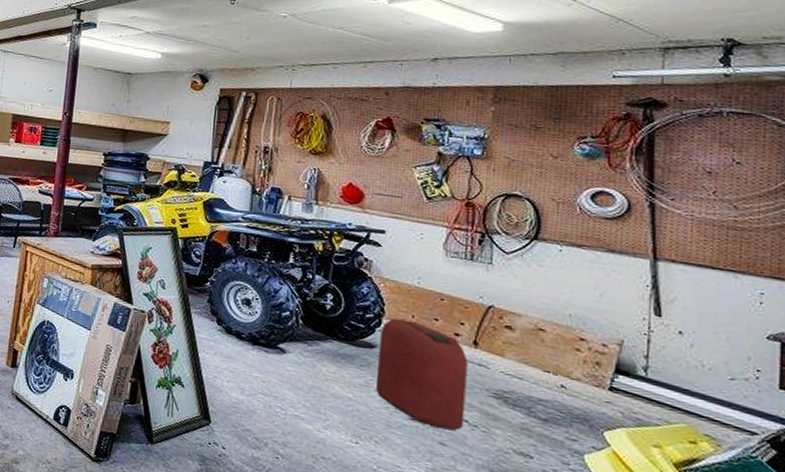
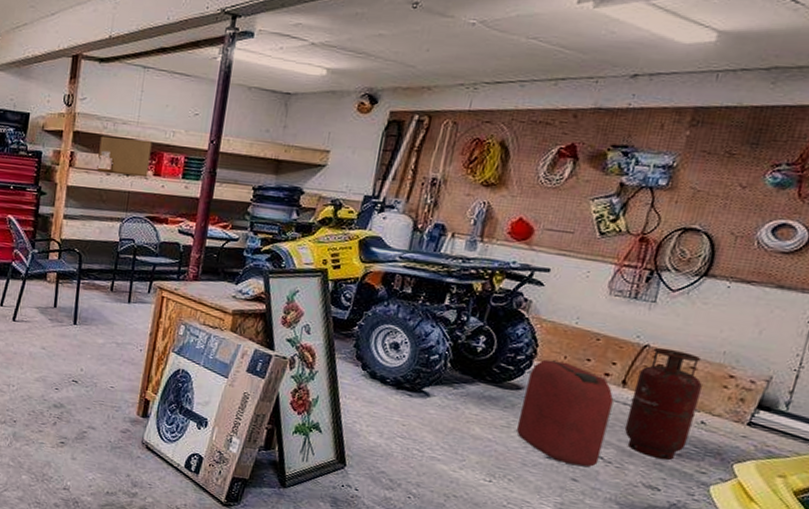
gas cylinder: none [484,308,554,426] -> present [624,347,702,460]

